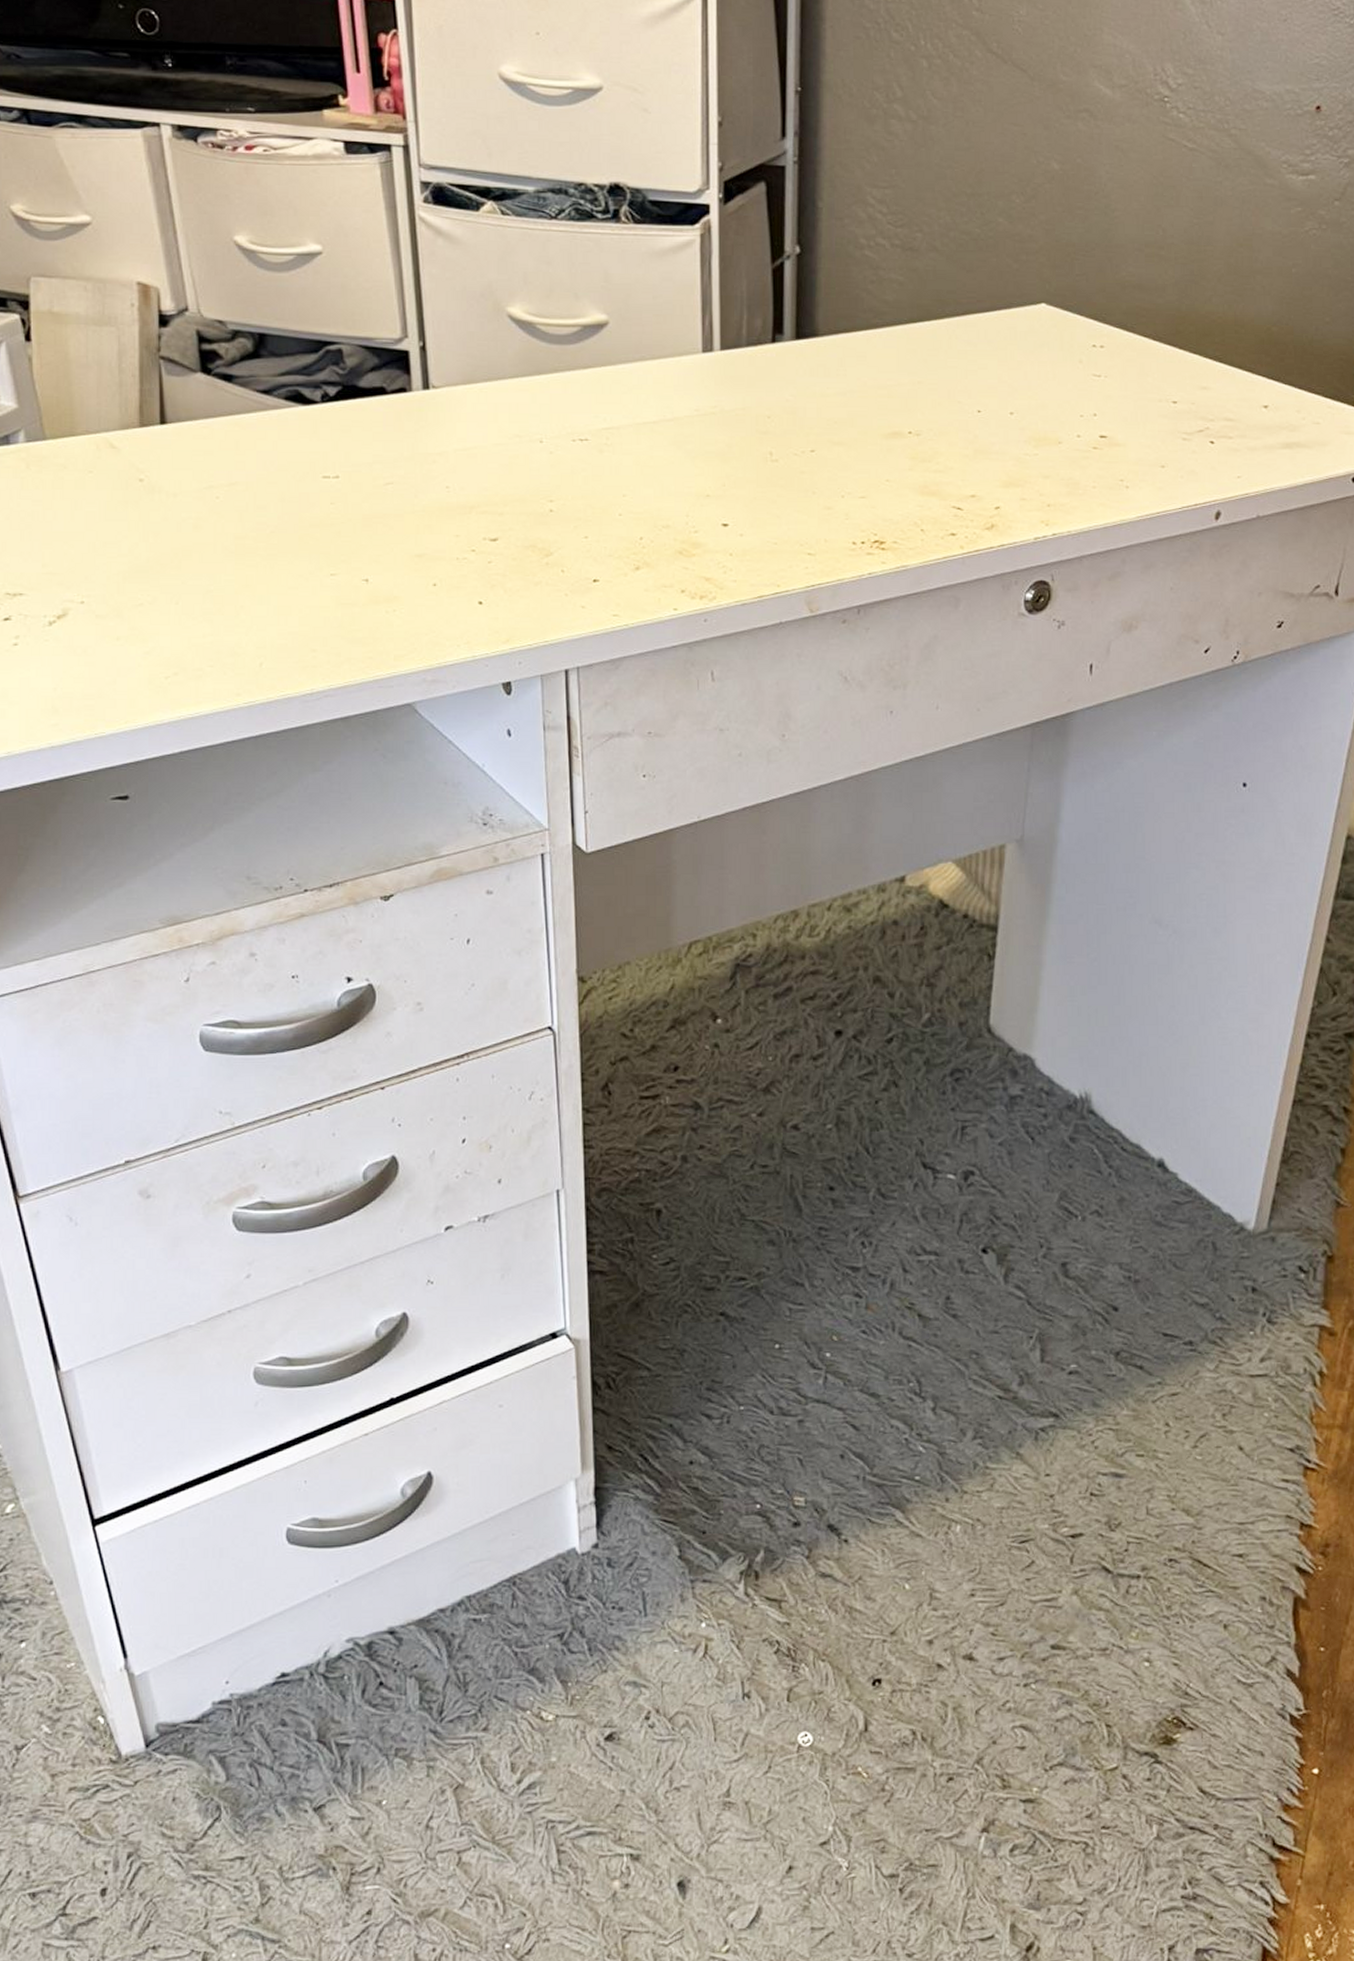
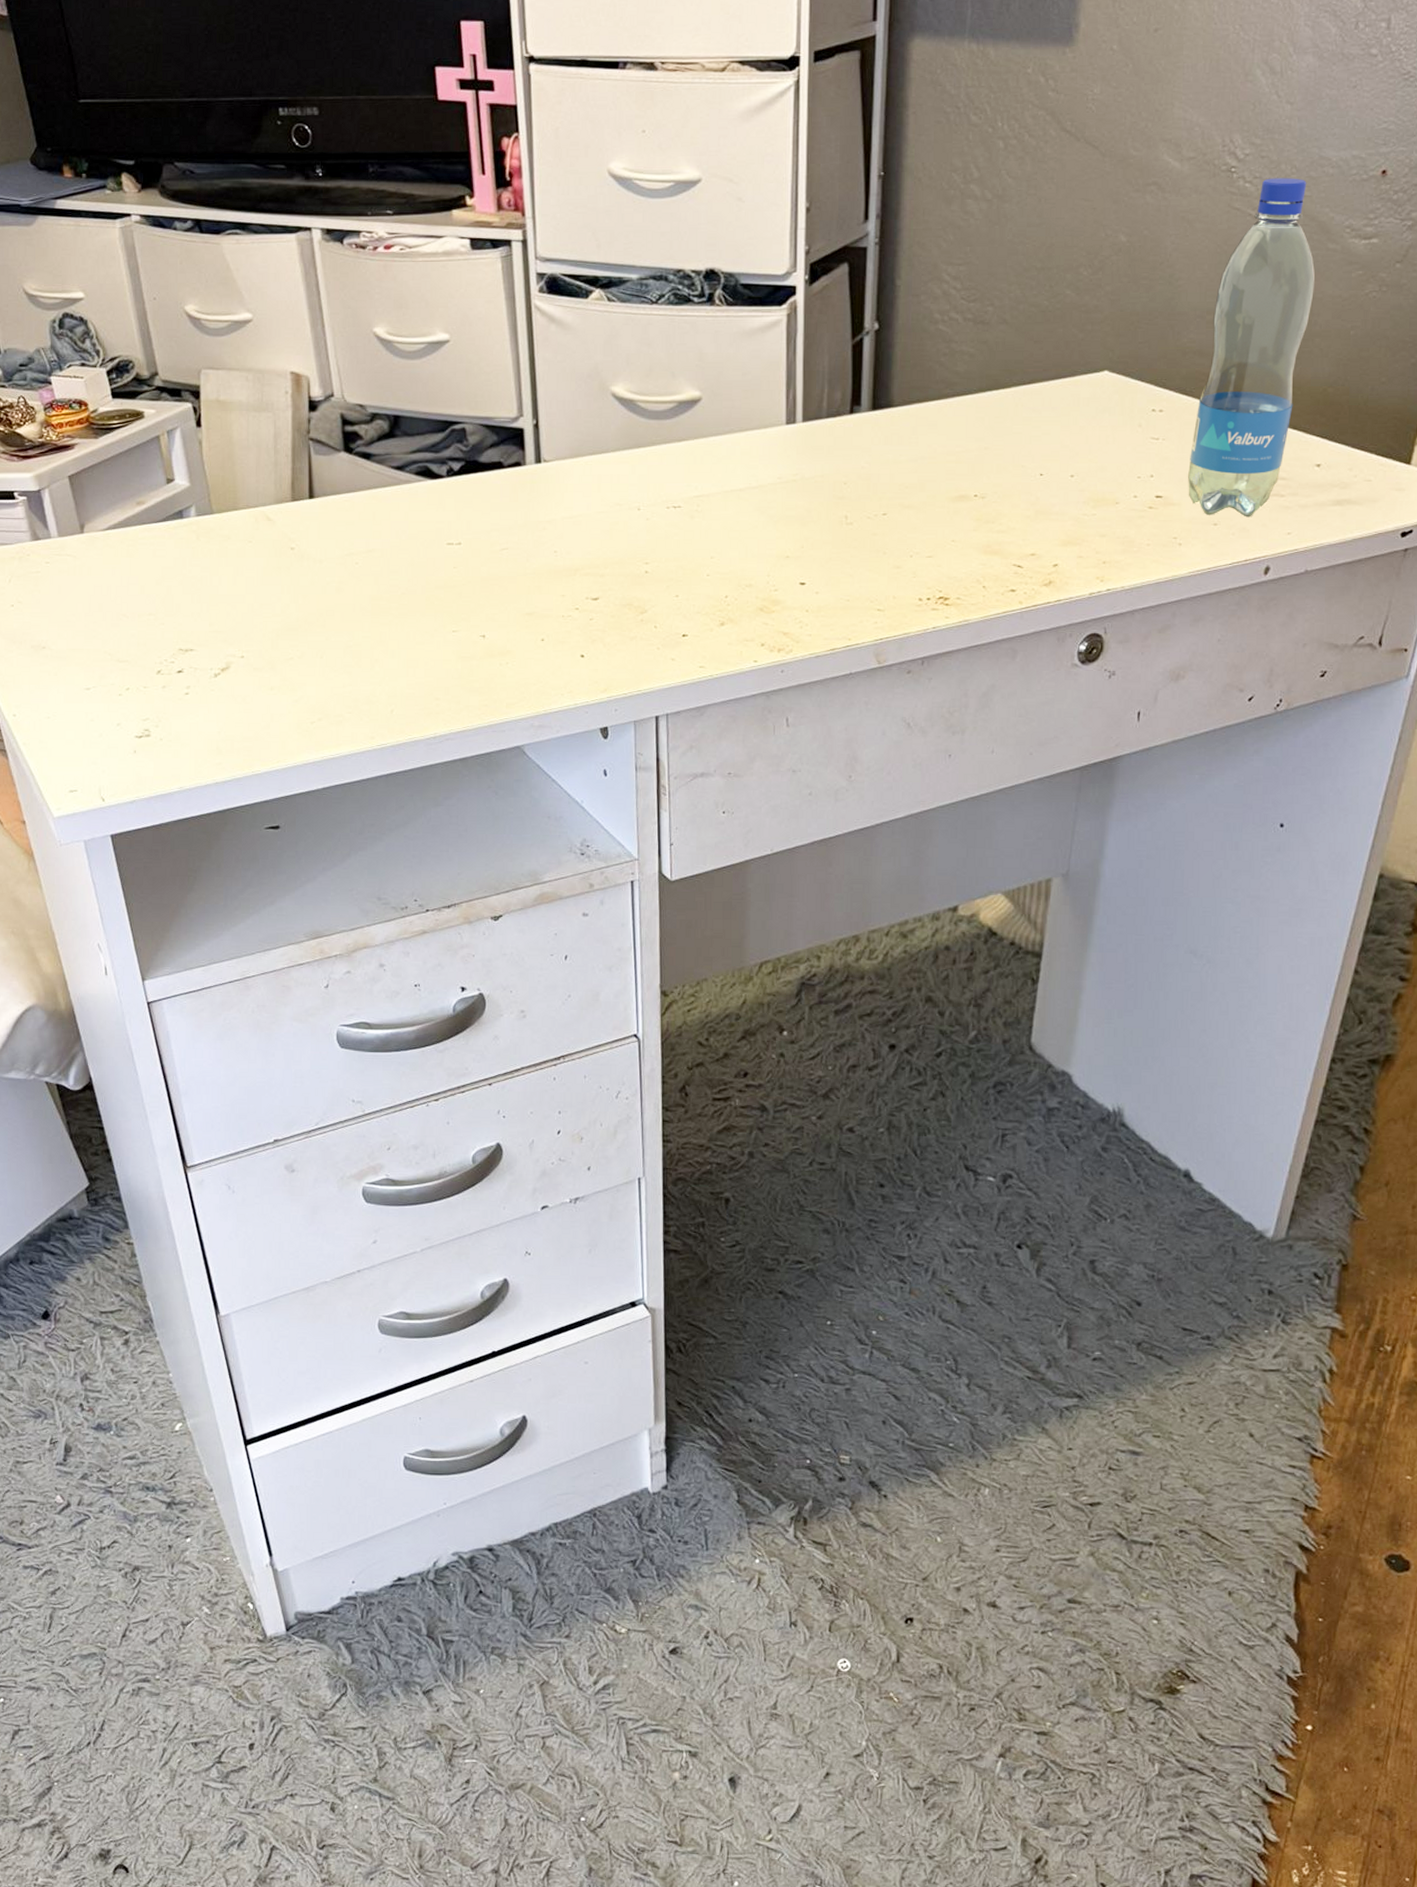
bottle: none [1133,109,1254,460] -> present [1188,178,1316,517]

